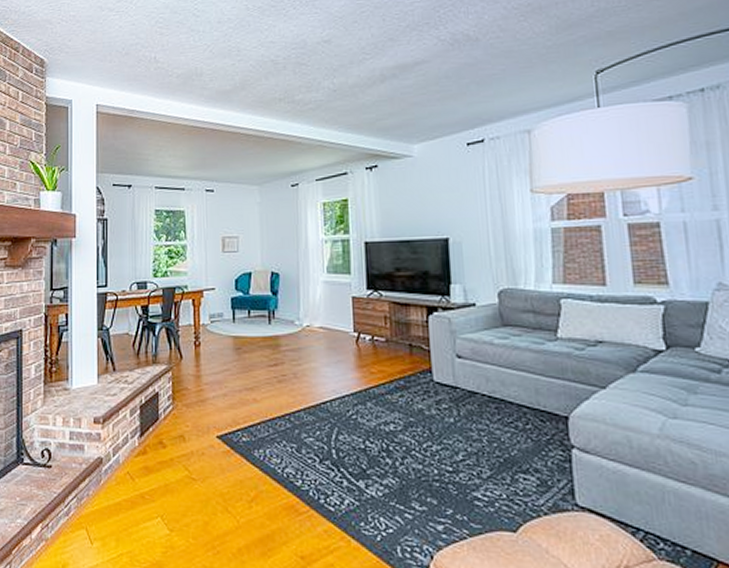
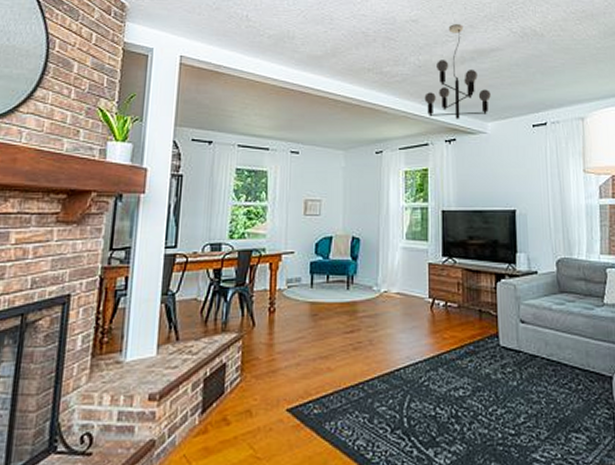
chandelier: none [341,38,416,144] -> present [424,23,491,119]

